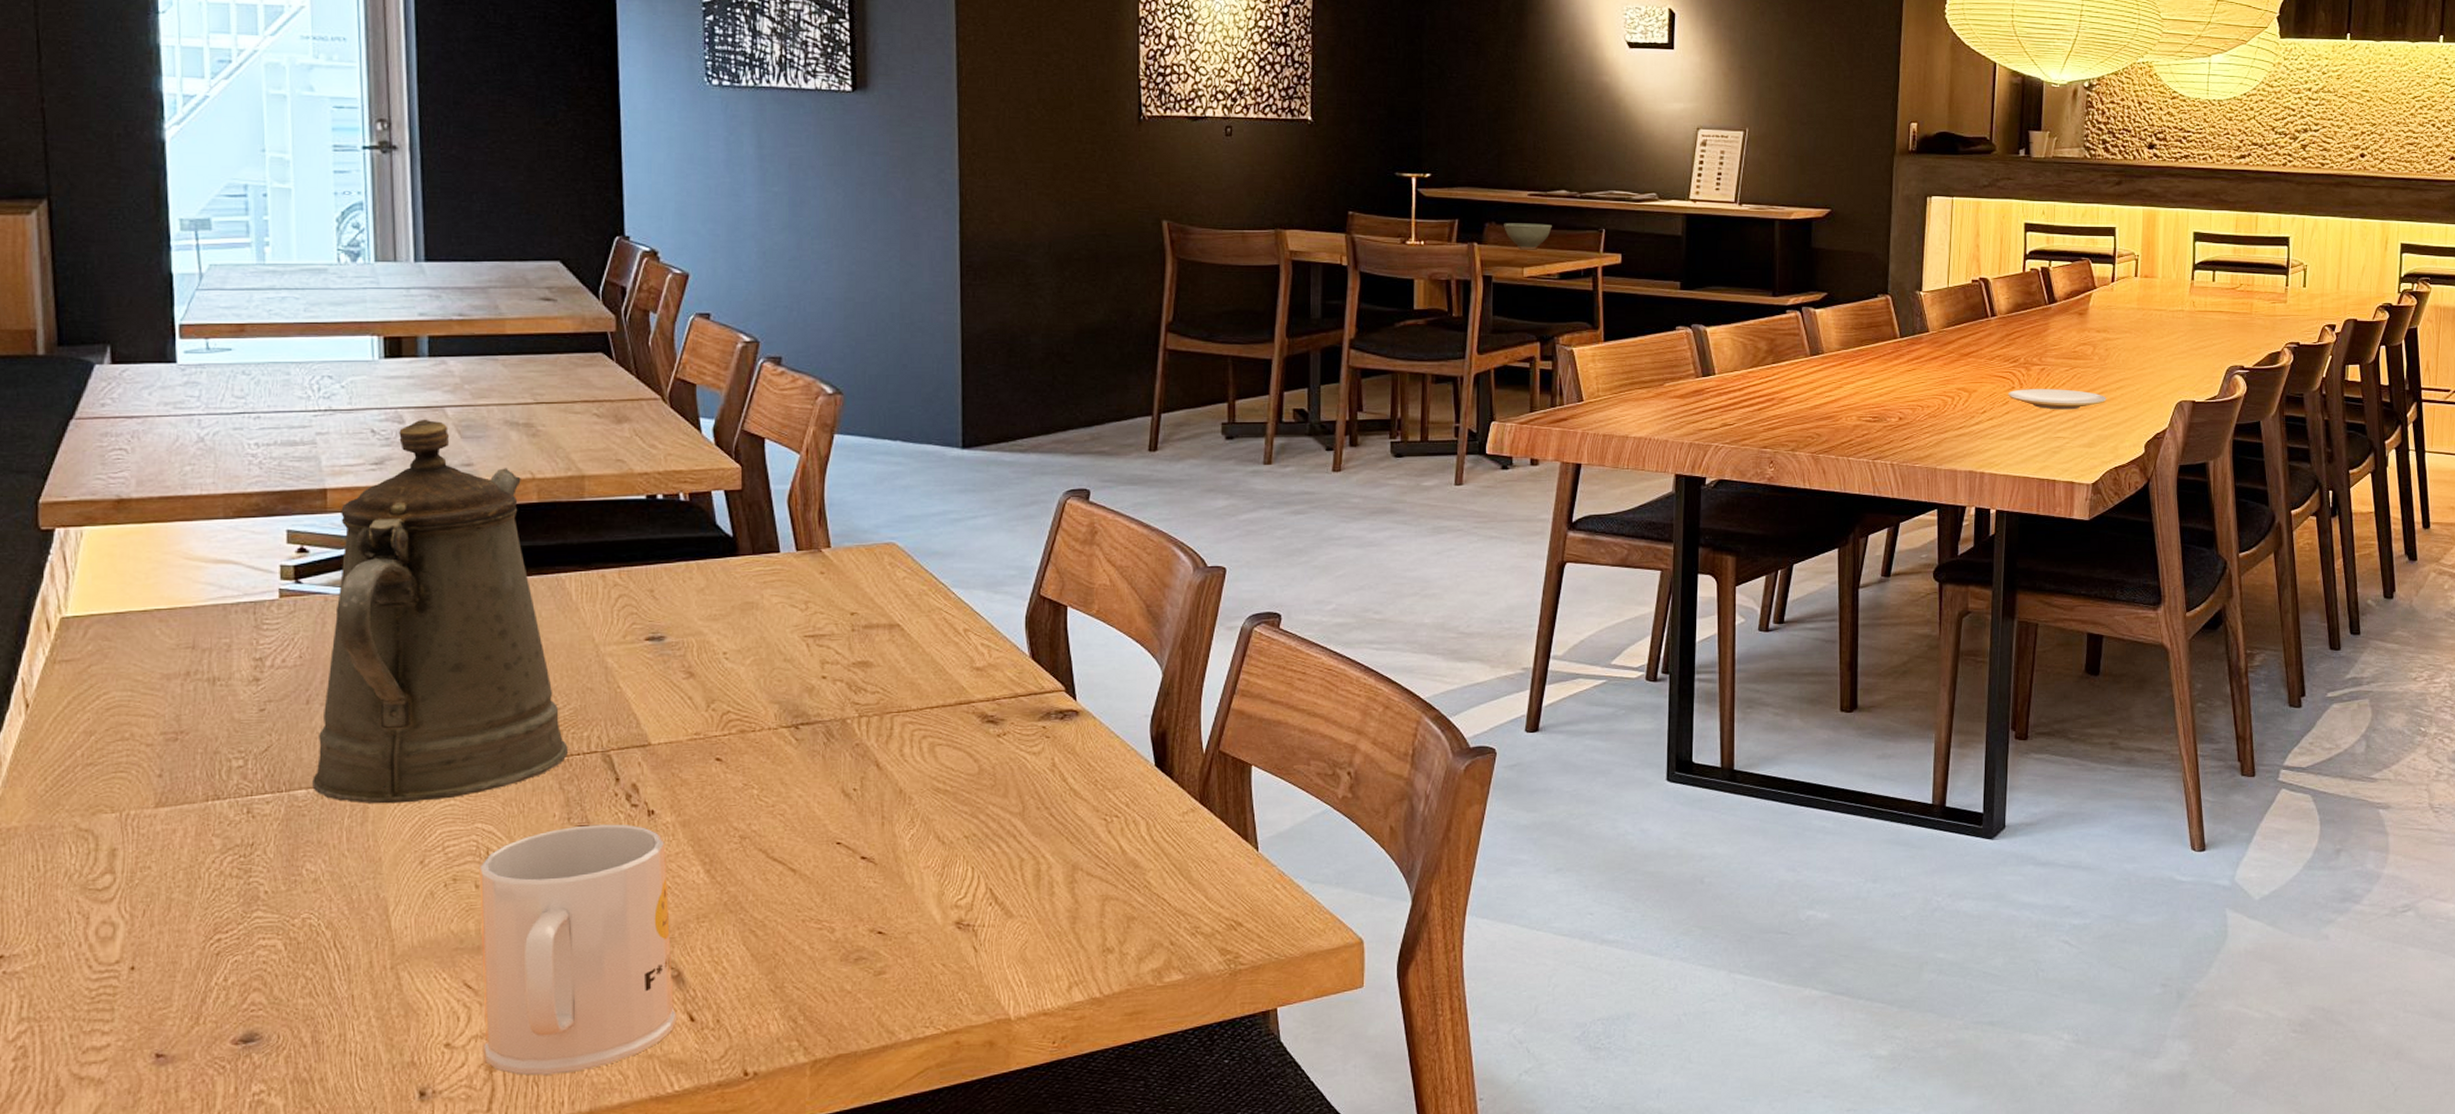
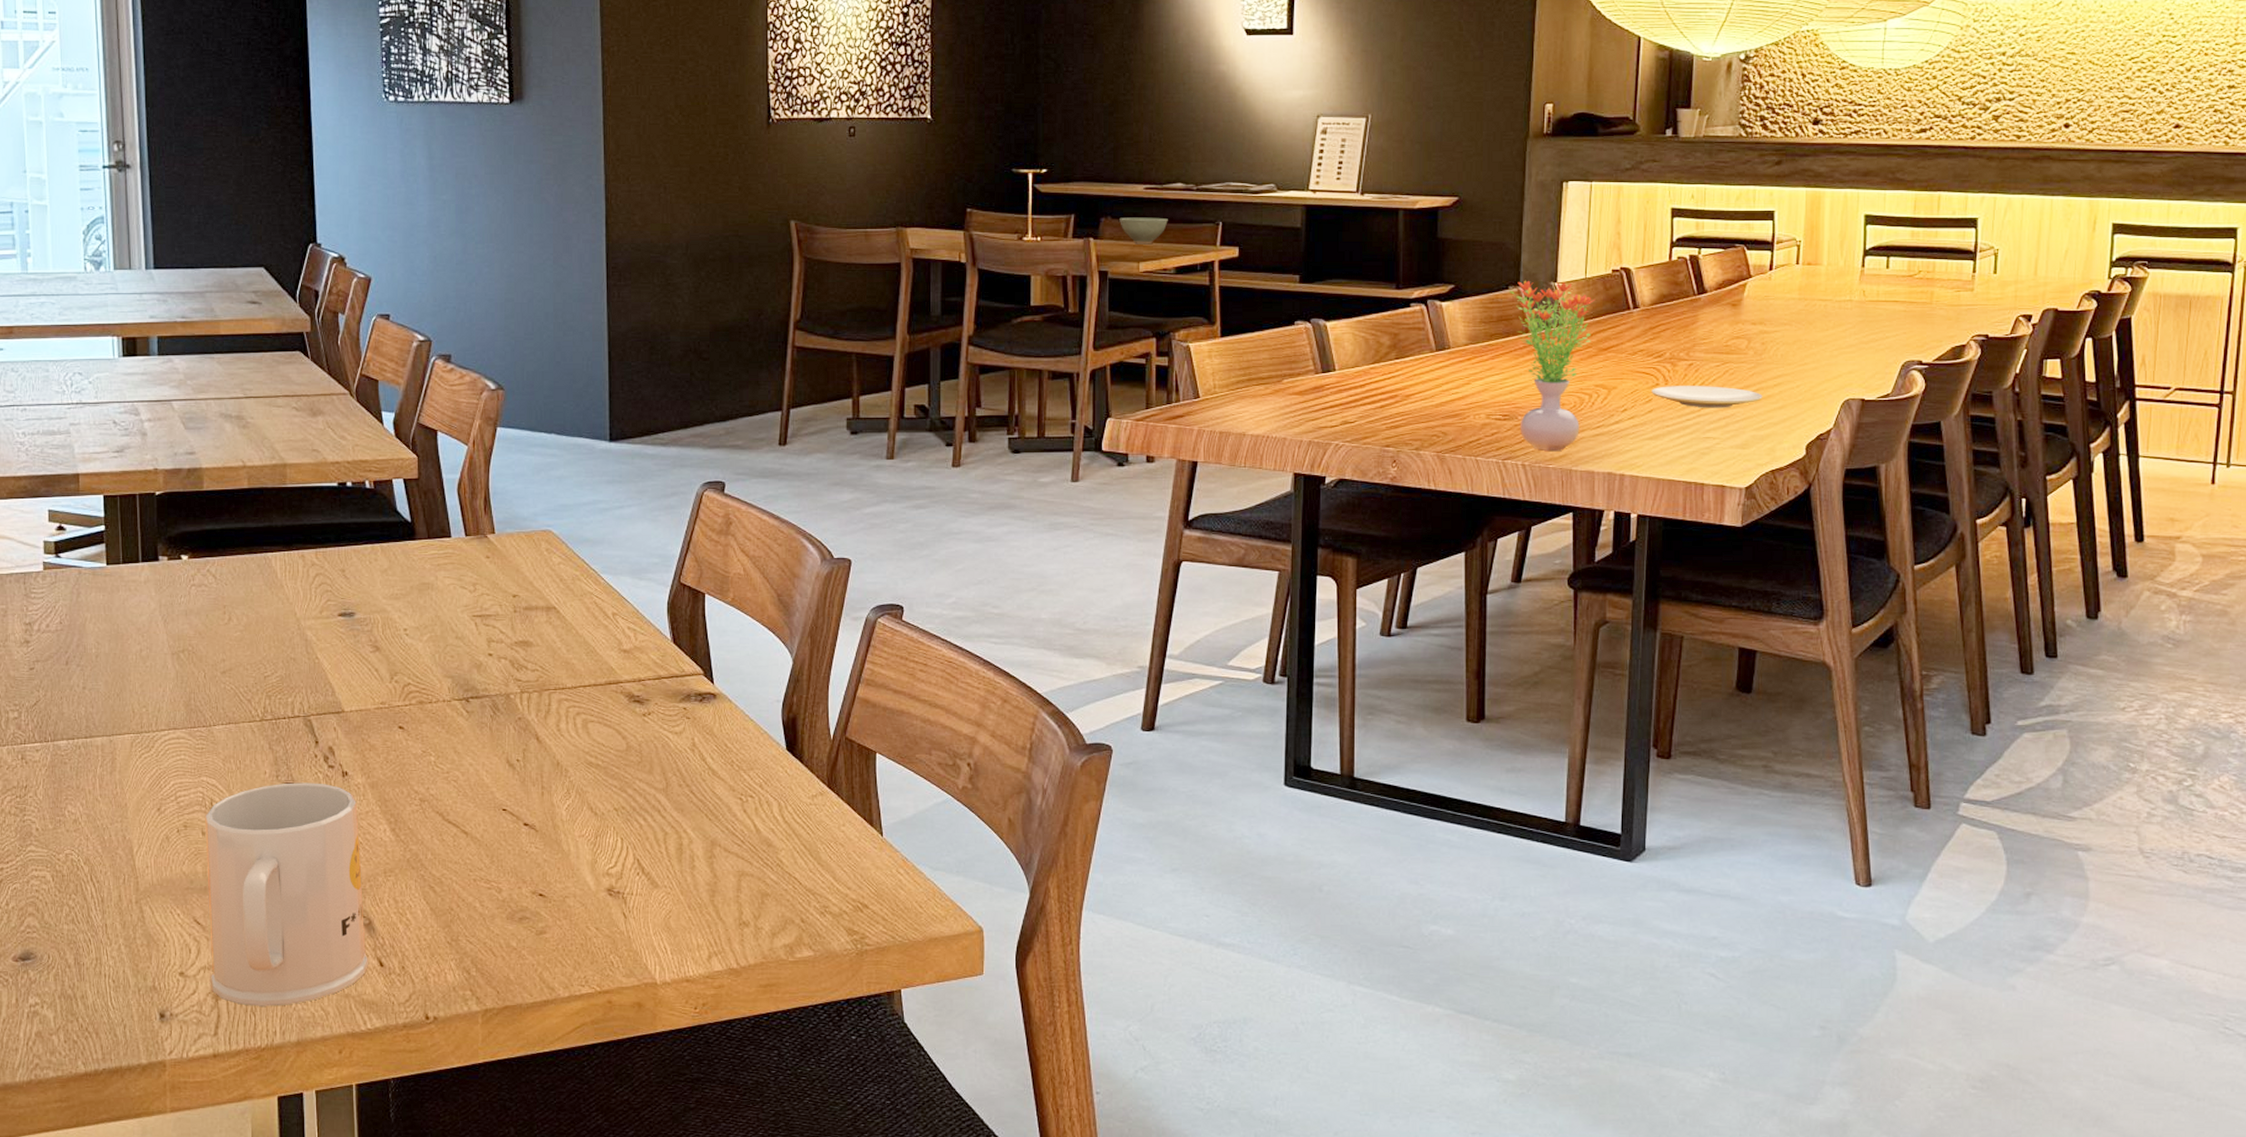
coffee pot: present [312,419,568,804] -> none [72,411,275,756]
flower arrangement: none [1878,289,1957,451] -> present [1509,280,1595,451]

